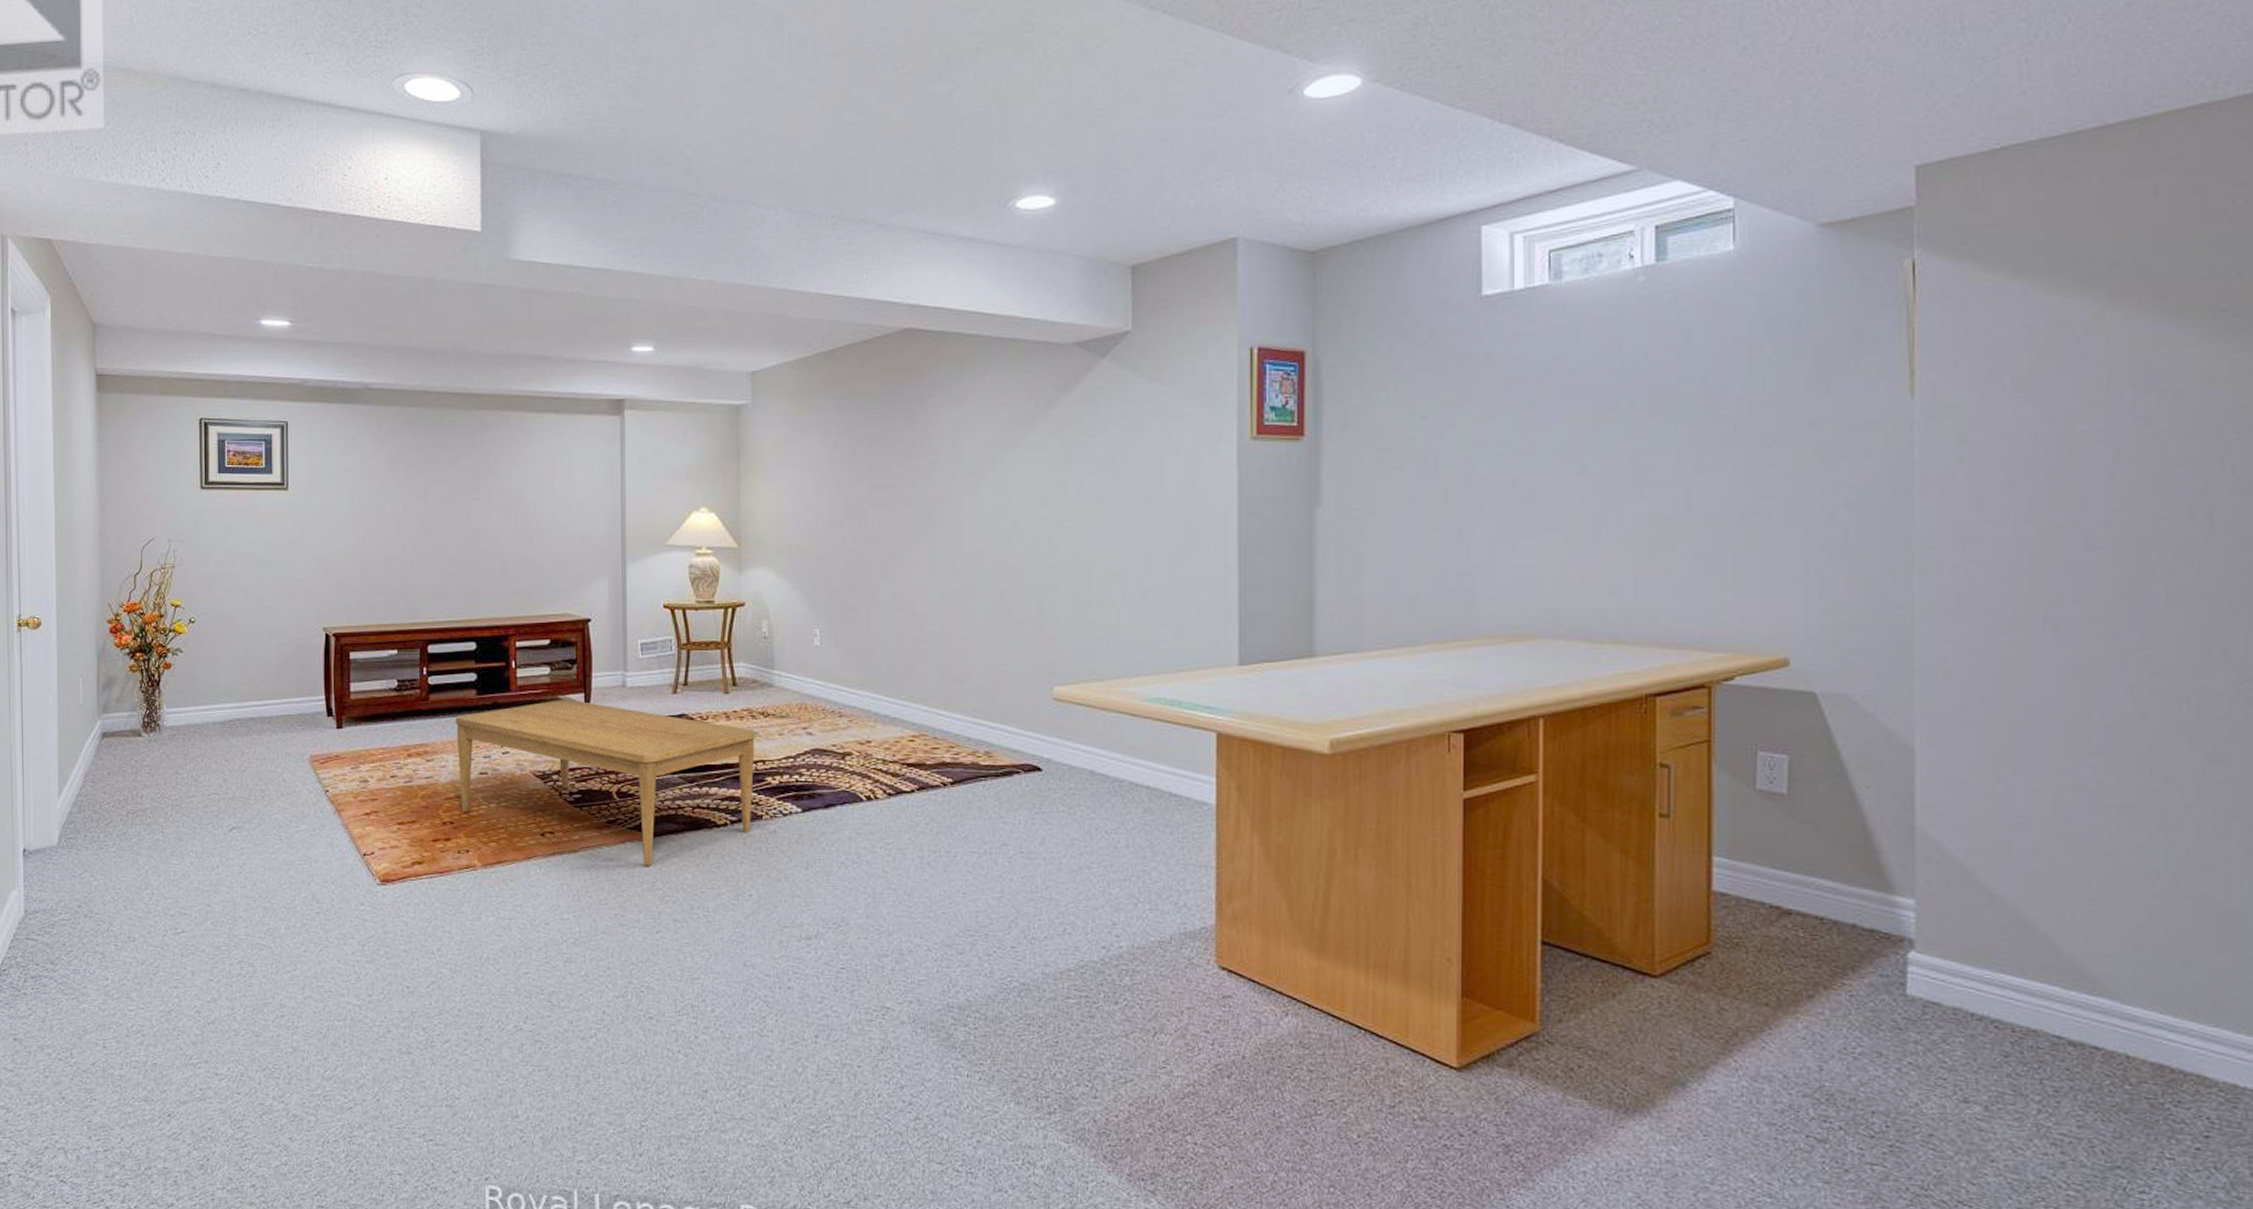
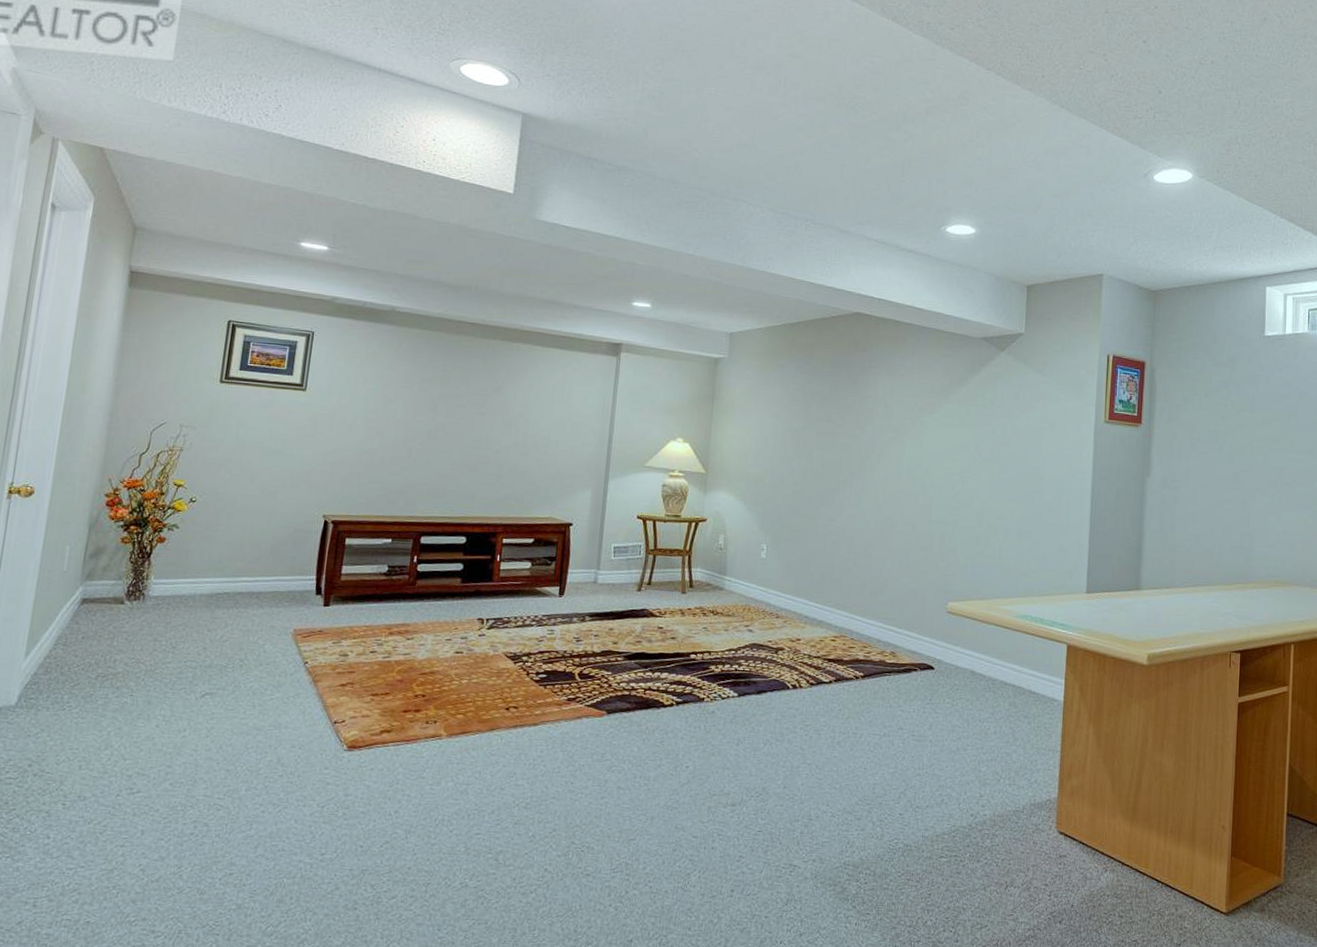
coffee table: present [455,700,757,866] -> none [434,591,706,739]

